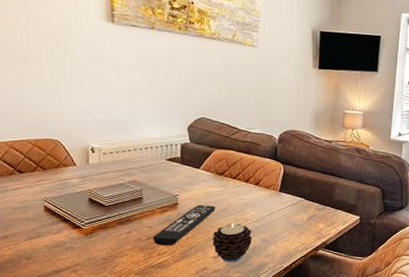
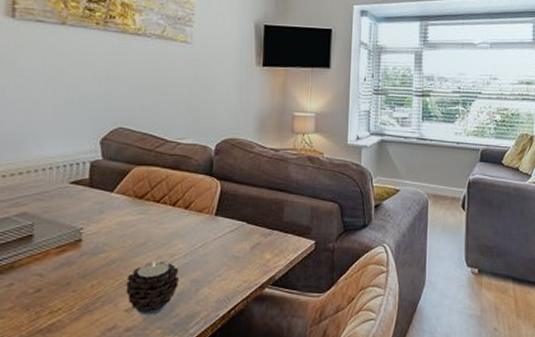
remote control: present [153,204,216,246] -> none [43,239,132,300]

